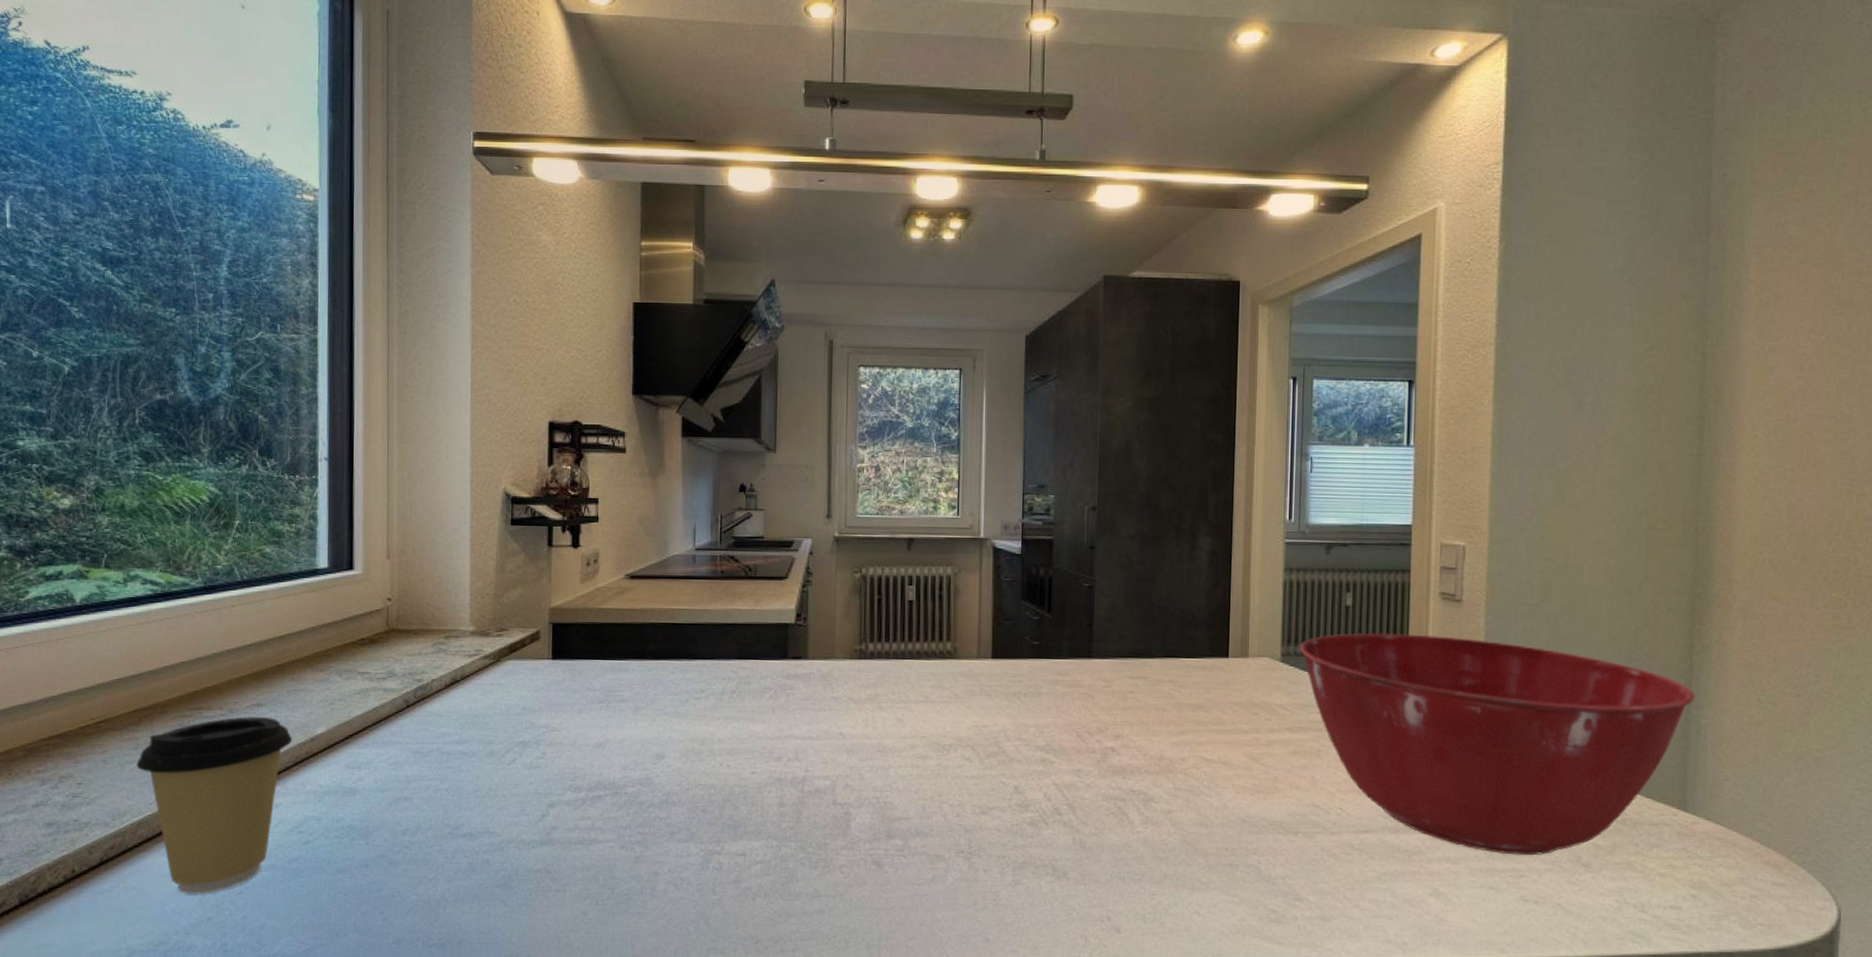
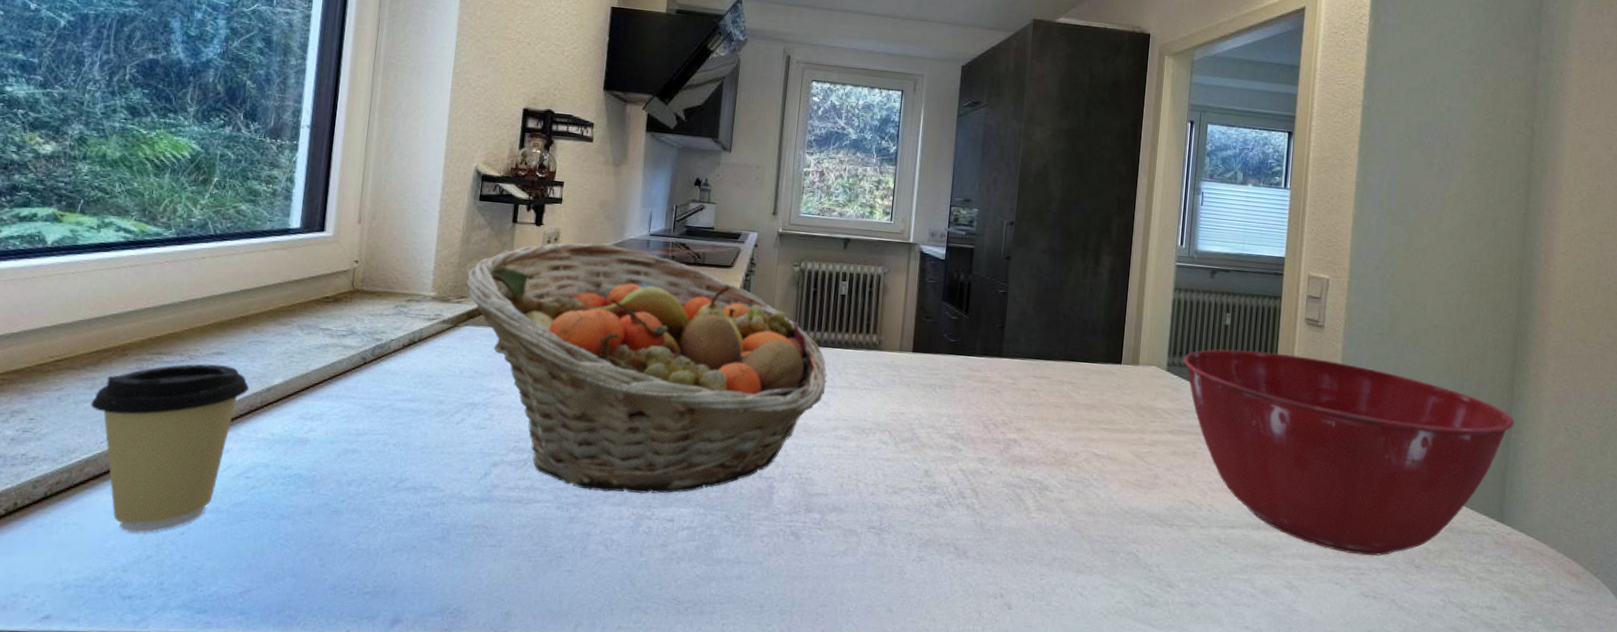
fruit basket: none [505,562,899,828] -> present [466,242,827,494]

